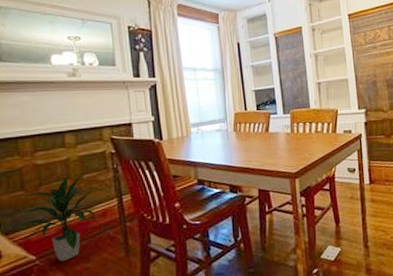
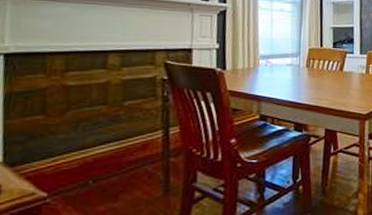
indoor plant: present [14,173,101,262] -> none [23,99,140,201]

